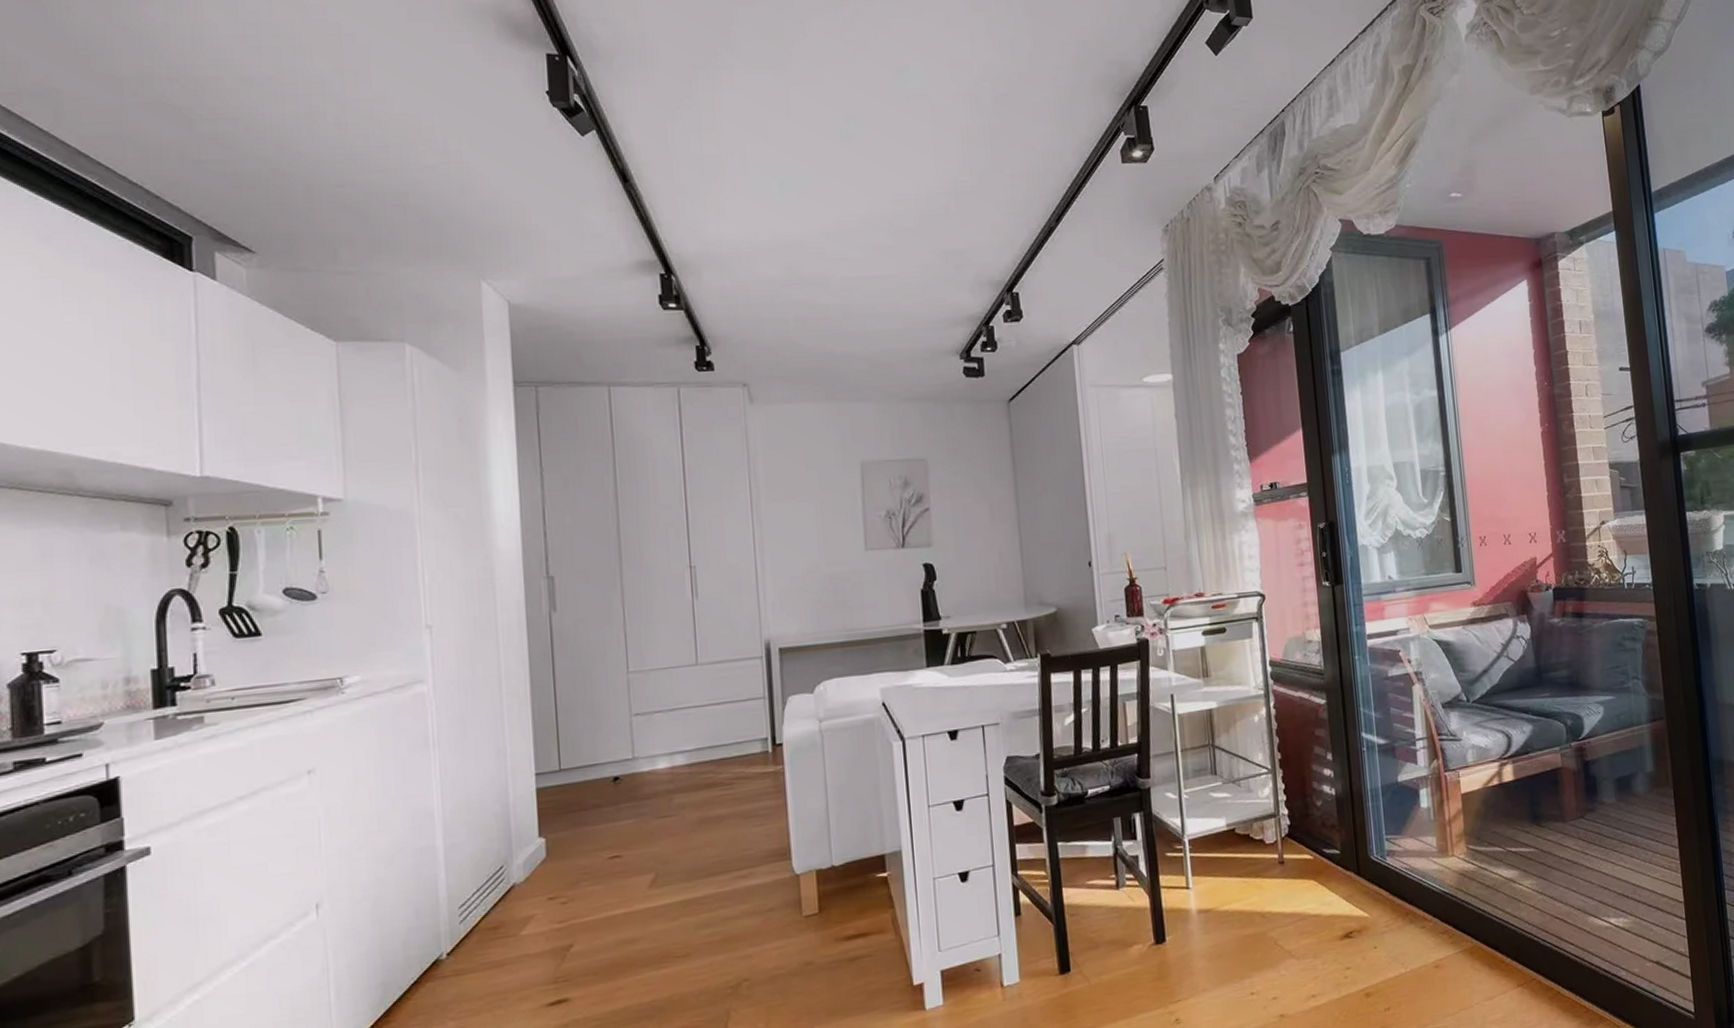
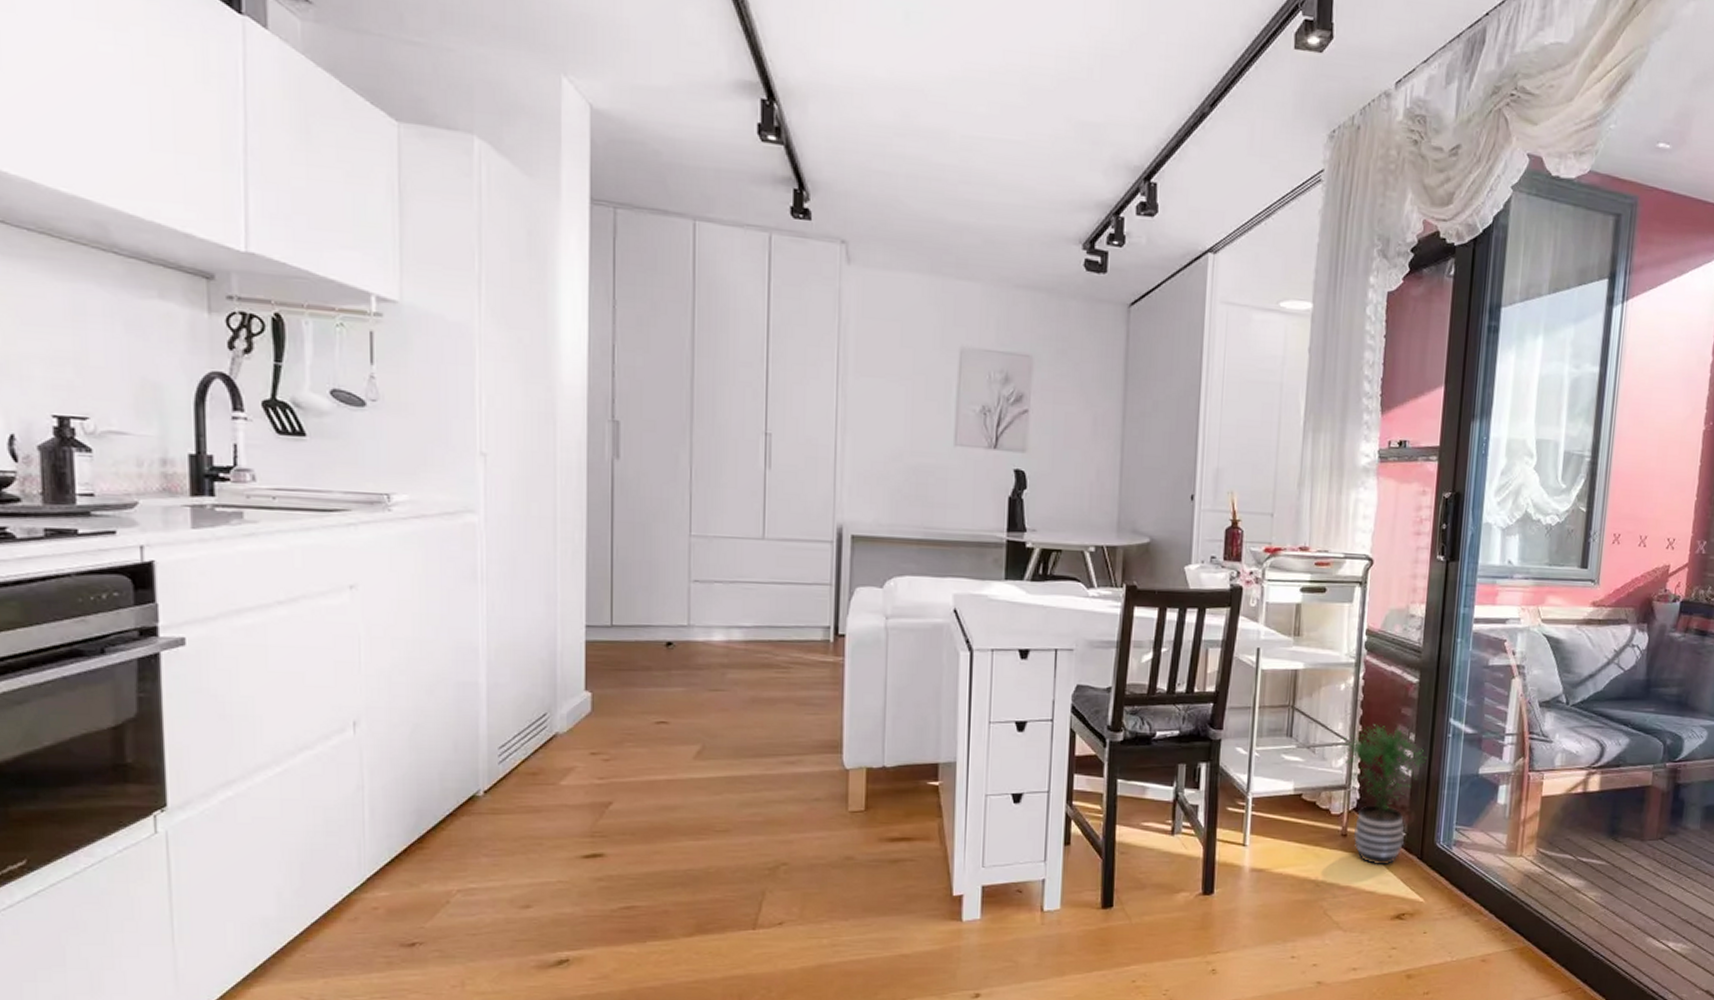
potted plant: none [1264,748,1347,888] -> present [1341,724,1427,866]

